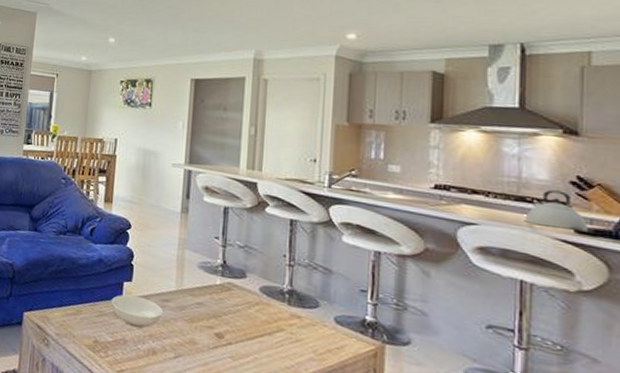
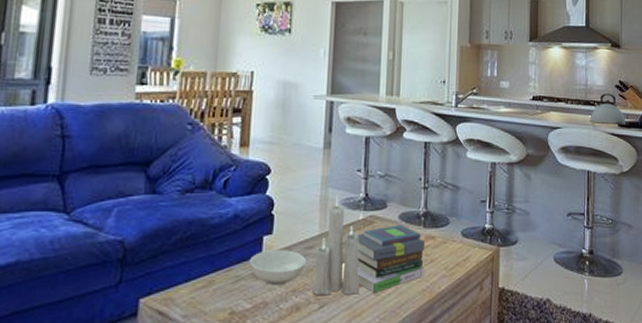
candle: none [167,257,217,354] -> present [311,195,360,296]
books: none [213,295,289,357] -> present [357,225,425,292]

